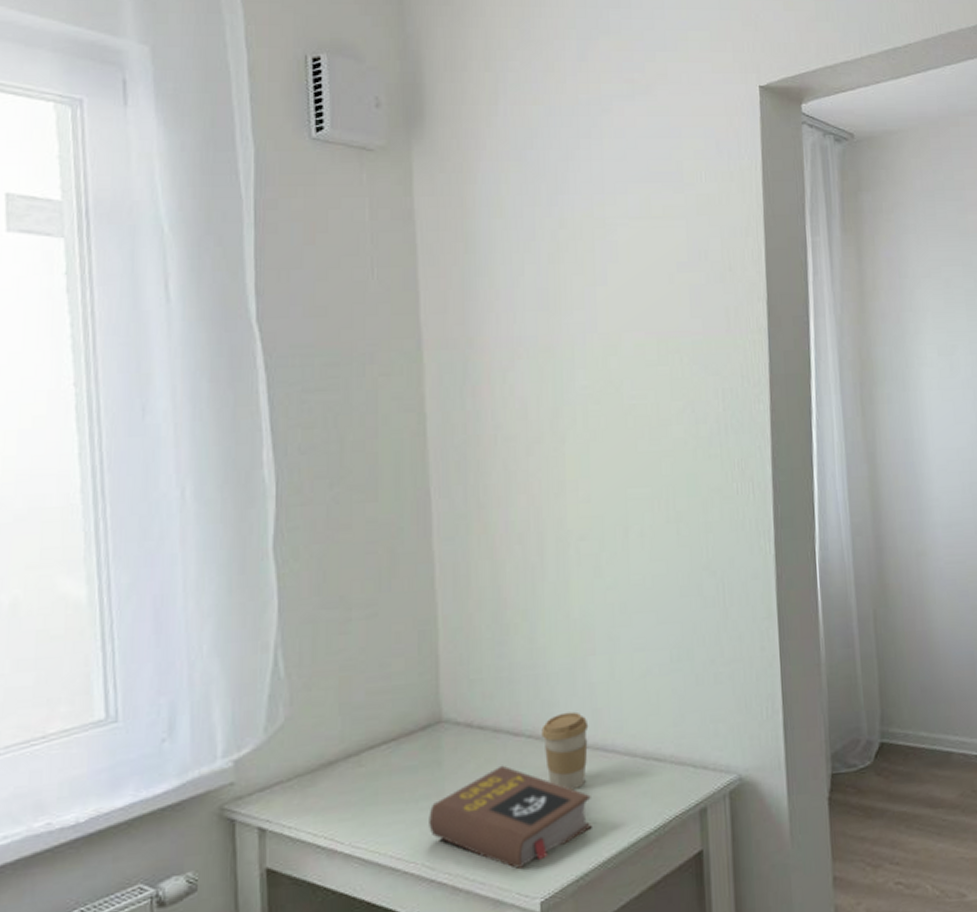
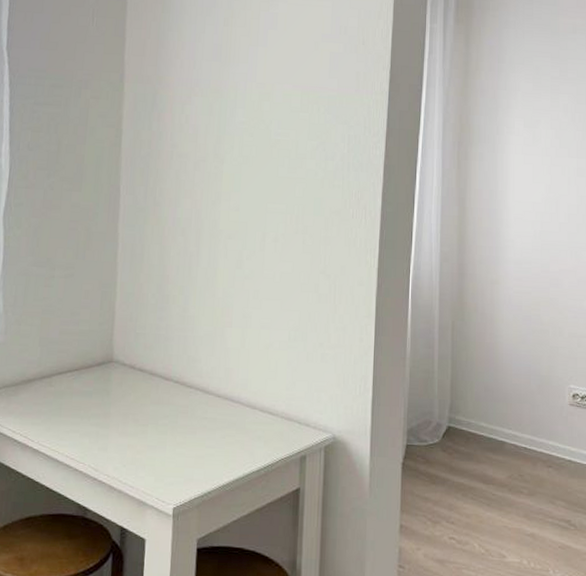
book: present [429,765,592,870] -> none [96,400,218,481]
coffee cup: present [541,711,589,791] -> none [185,367,222,428]

